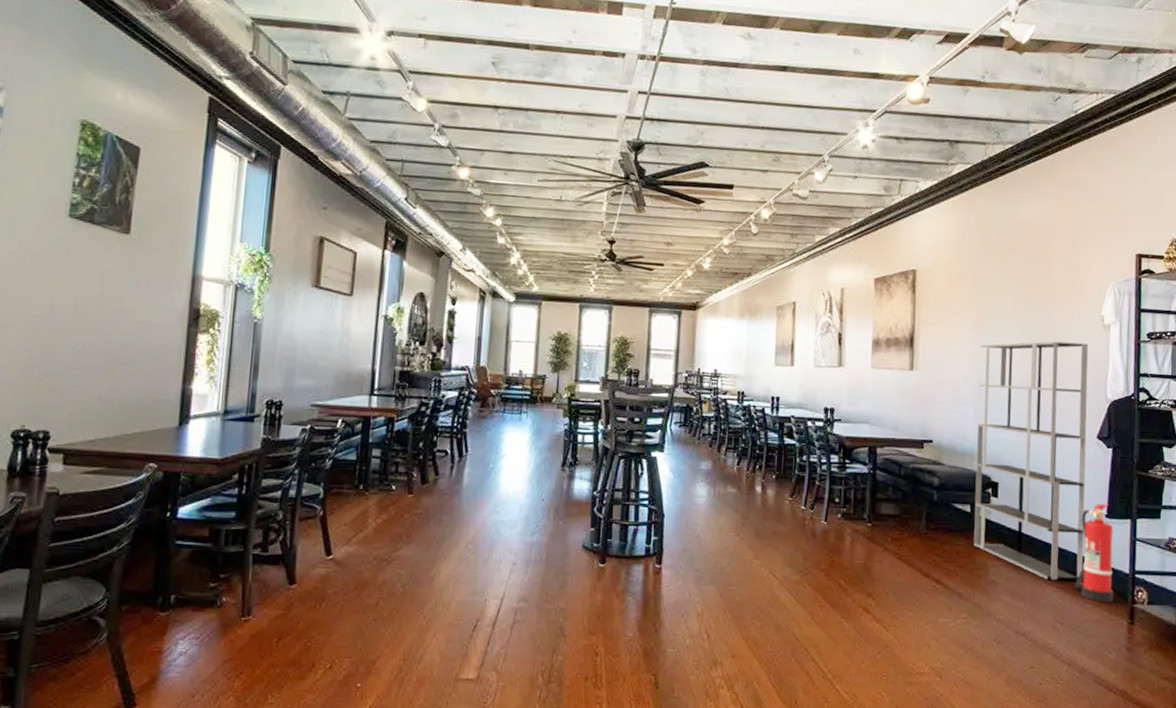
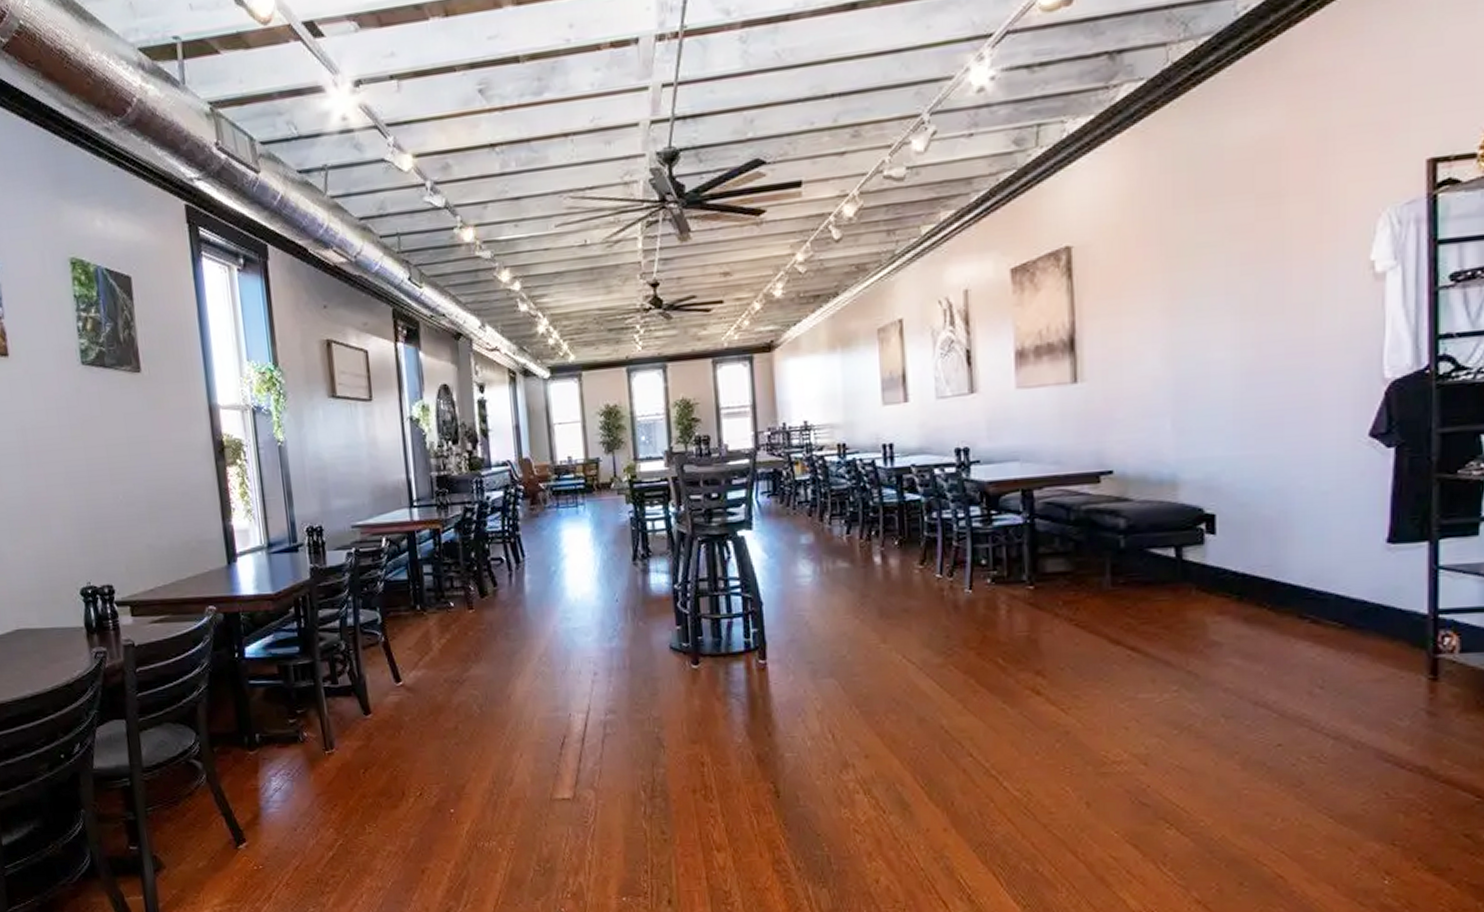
shelving unit: present [974,341,1088,581] -> none [1177,305,1354,634]
fire extinguisher: present [1074,504,1114,603] -> none [1340,524,1405,656]

